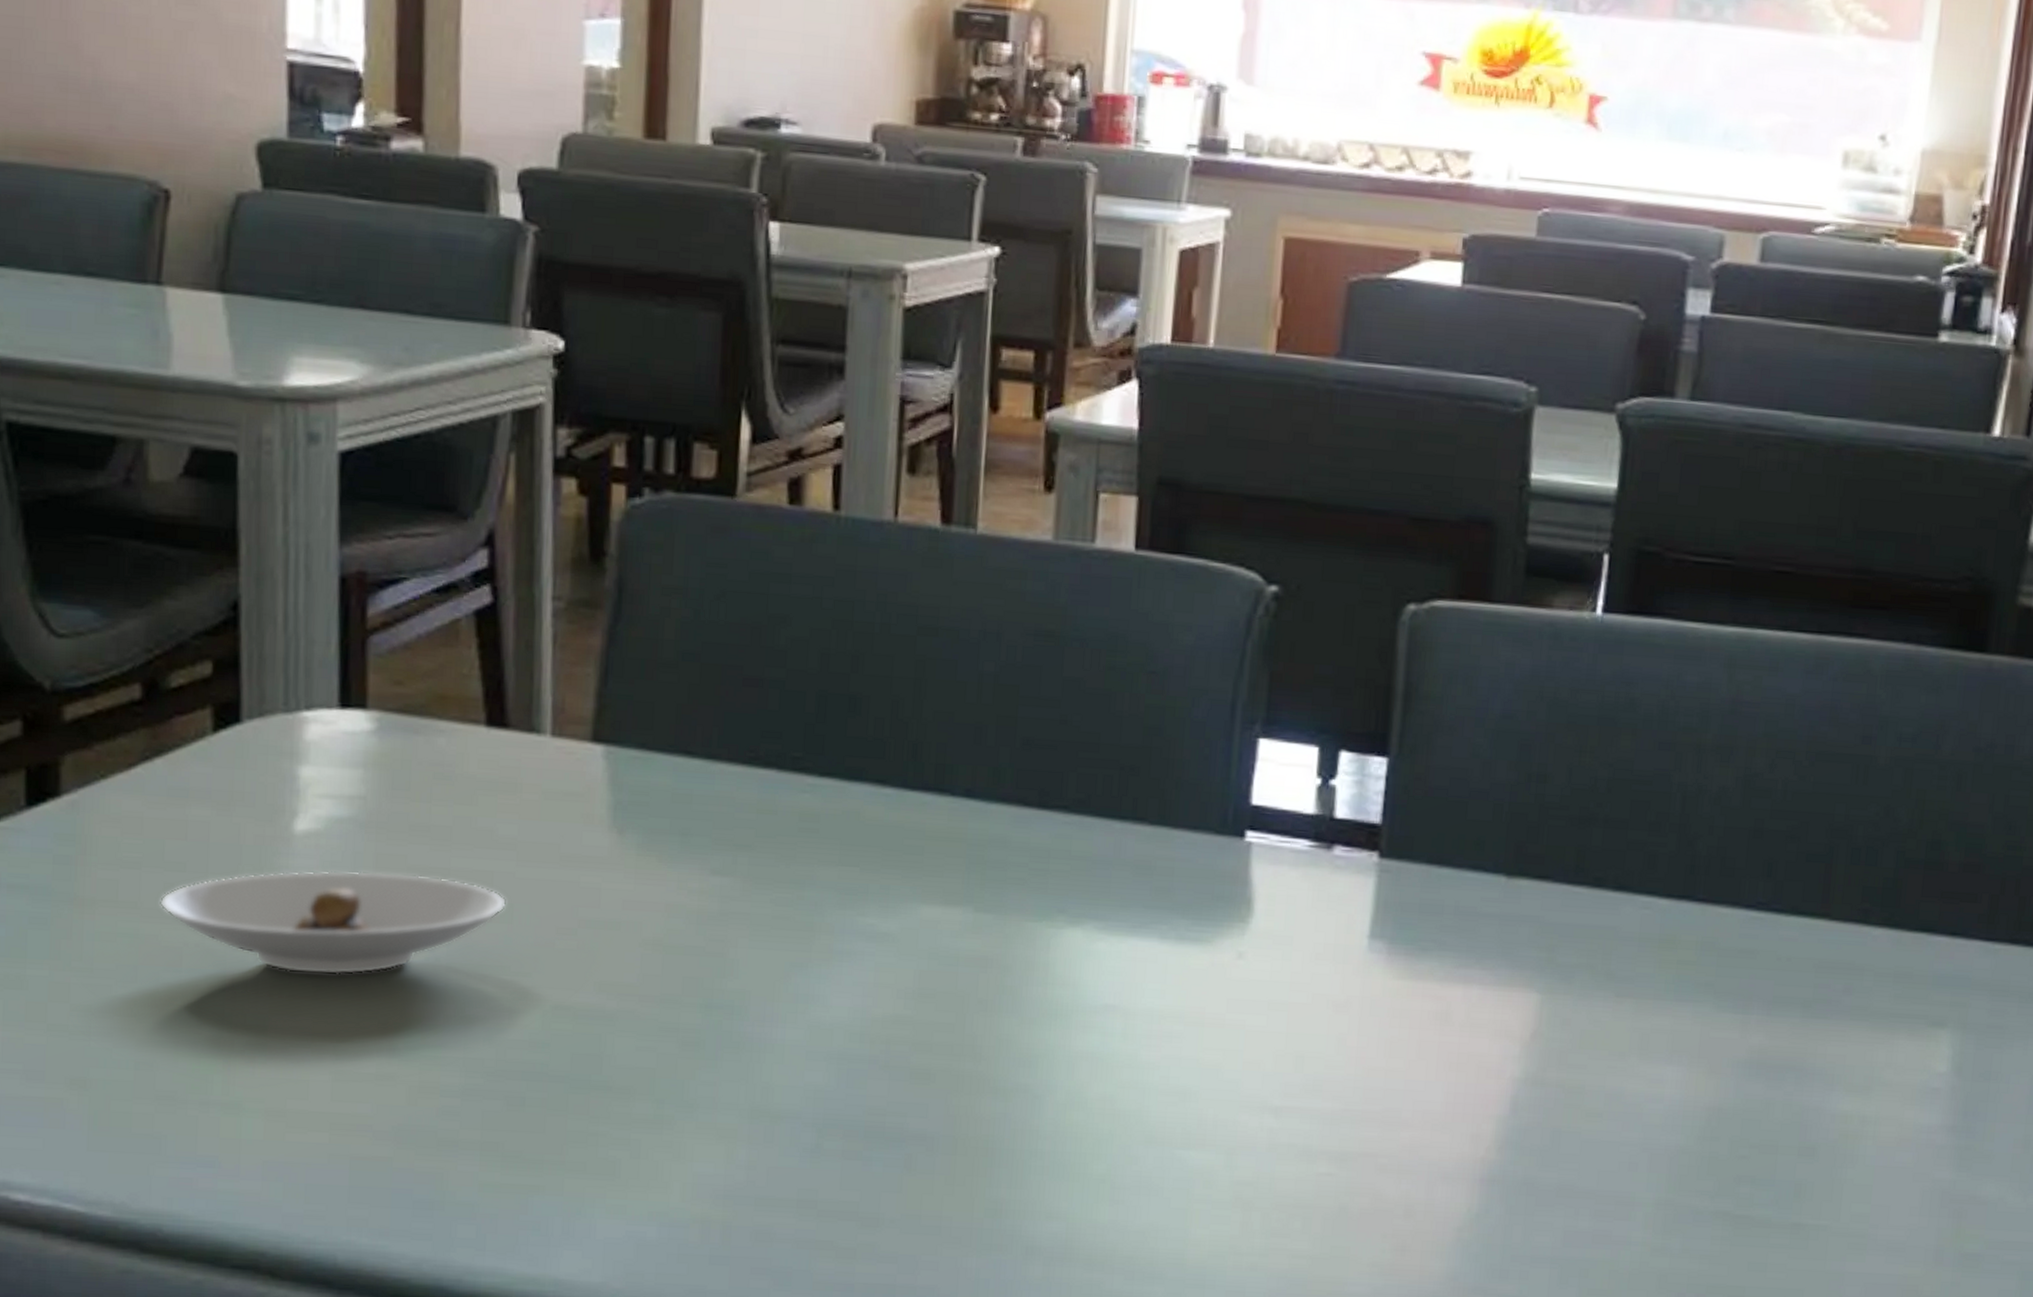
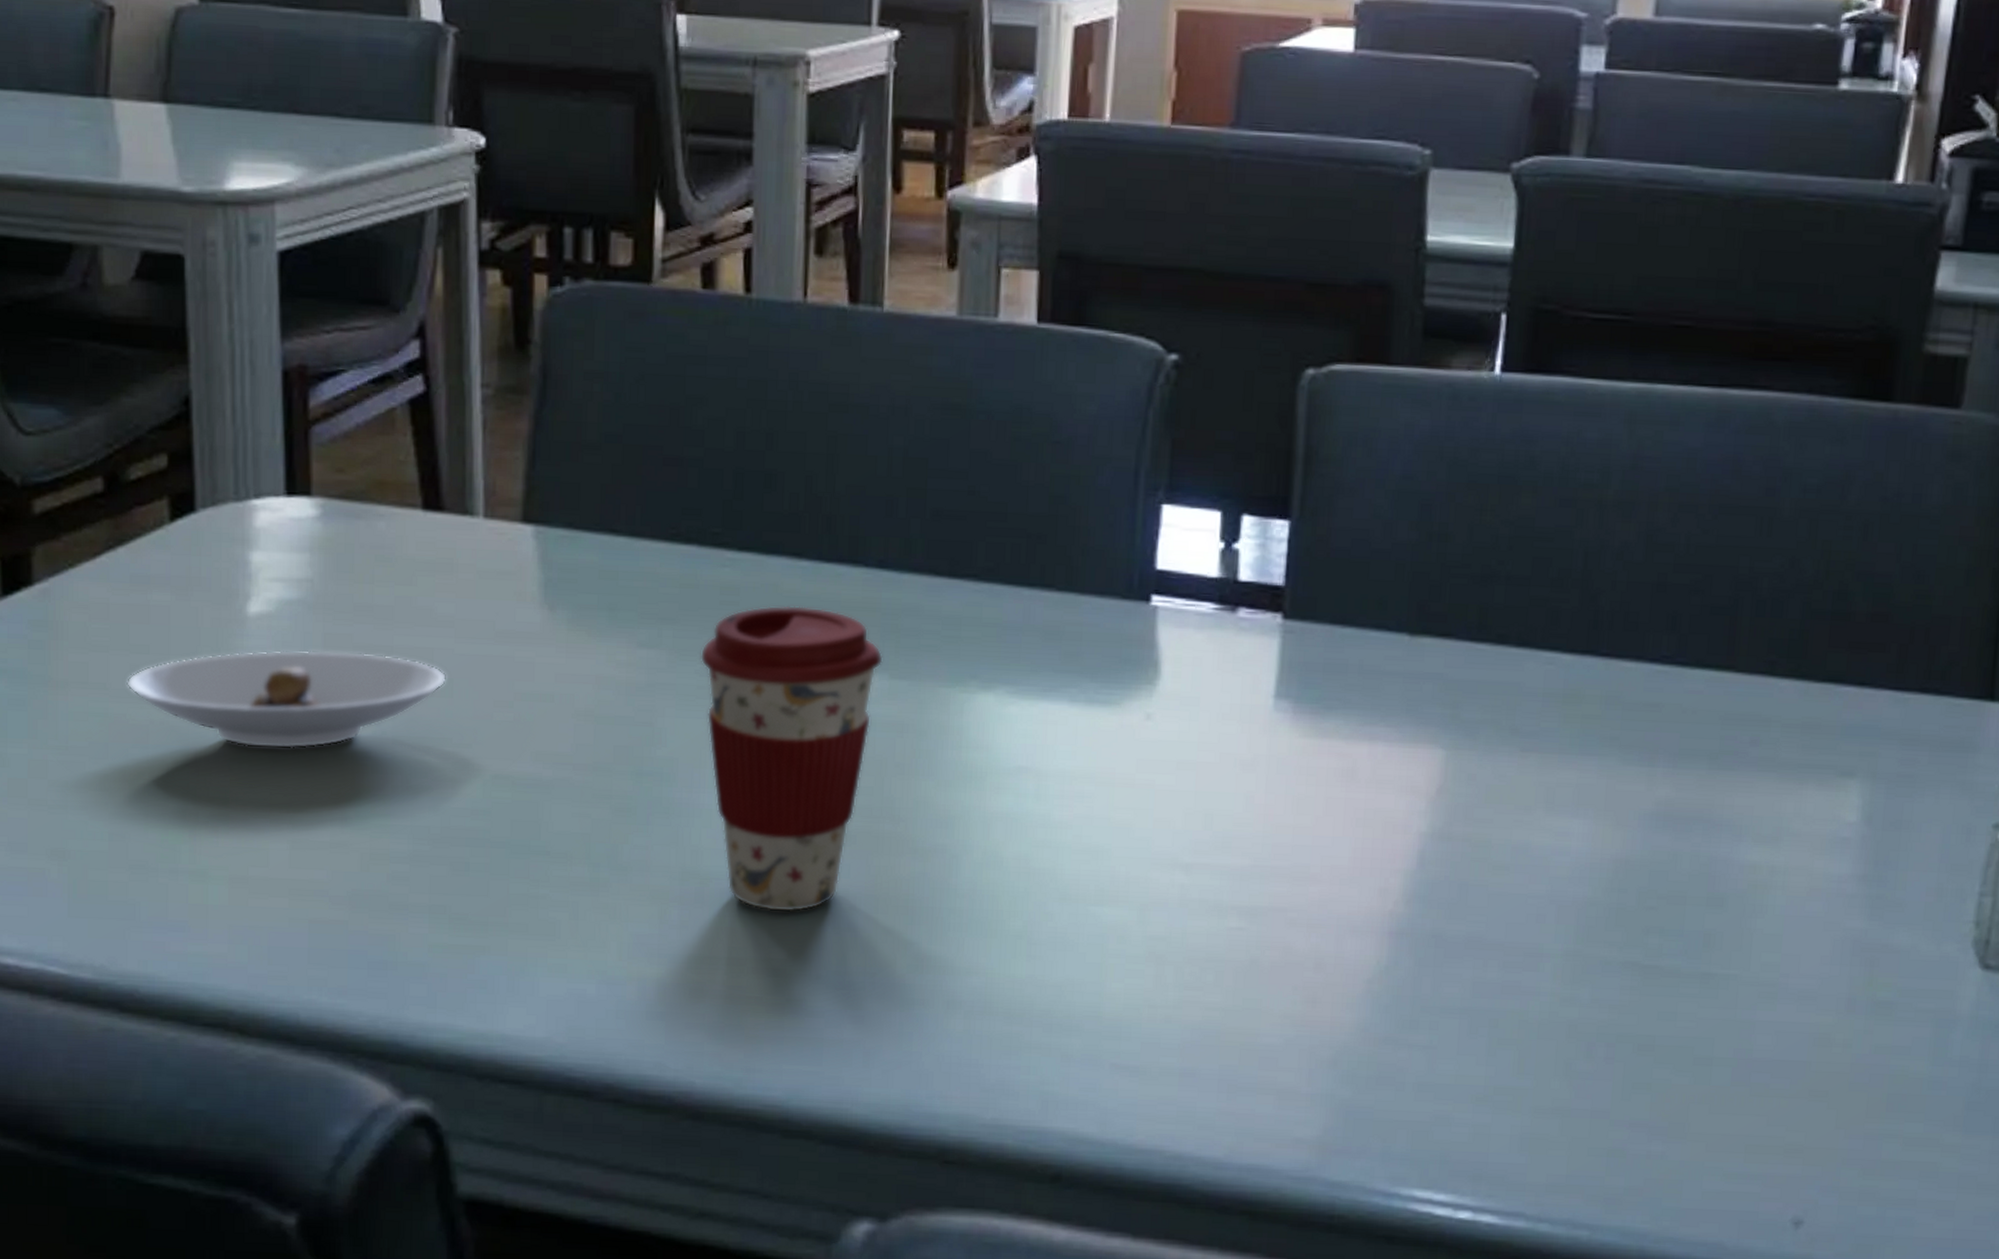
coffee cup: none [776,833,968,1153] -> present [700,605,883,912]

